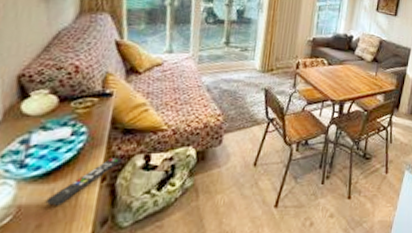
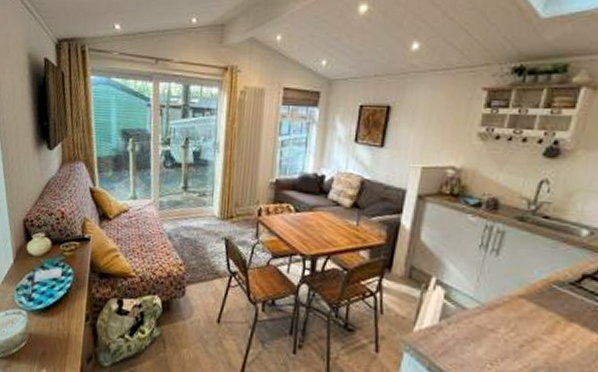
remote control: present [45,157,123,206] -> none [47,299,101,338]

